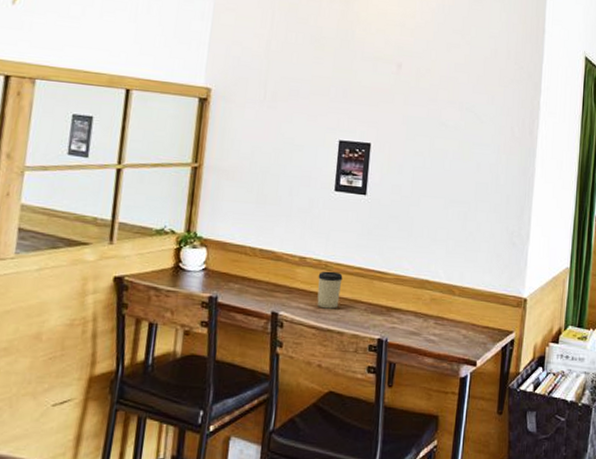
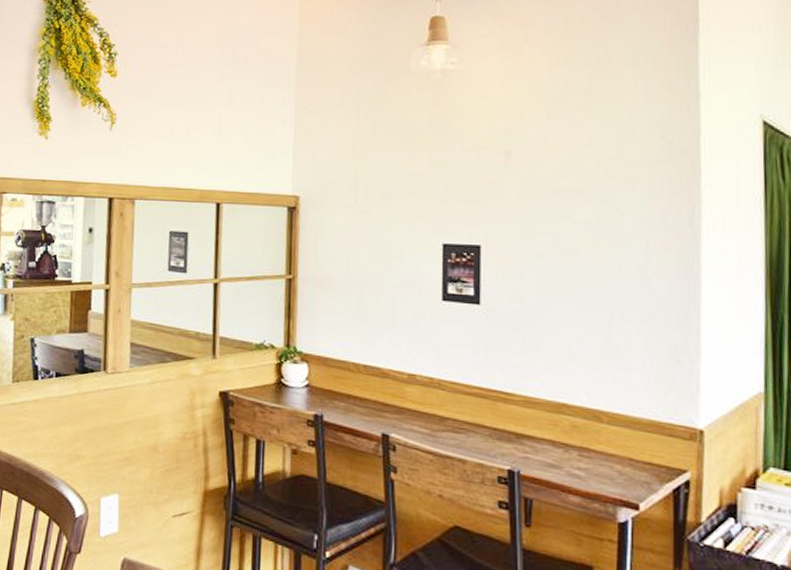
cup: present [317,271,343,309] -> none [431,390,460,433]

